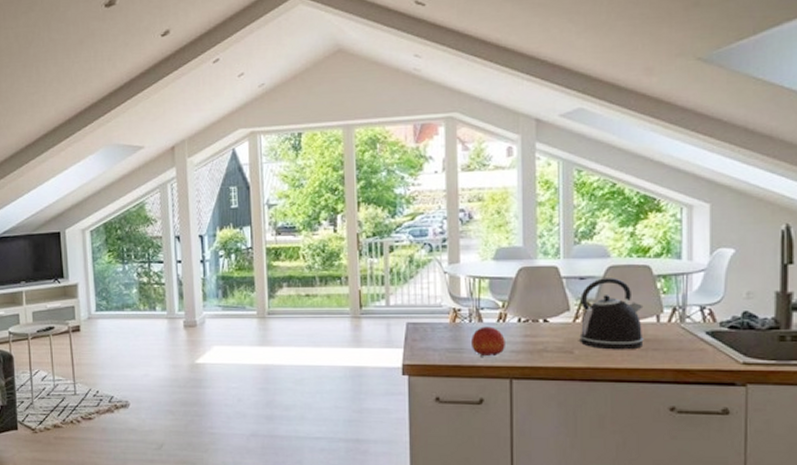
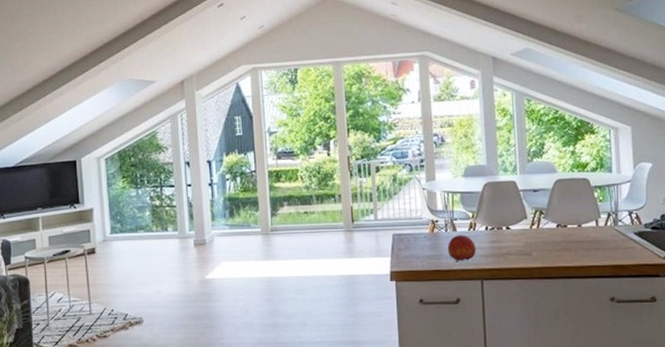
kettle: present [578,278,644,350] -> none [535,189,587,251]

